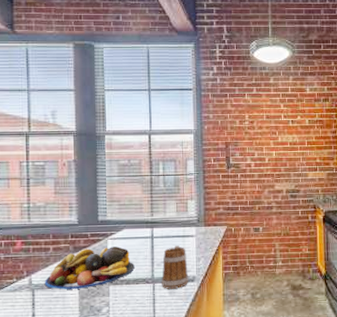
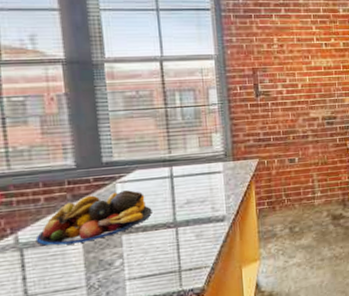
mug: present [161,246,189,289] -> none [185,184,218,233]

